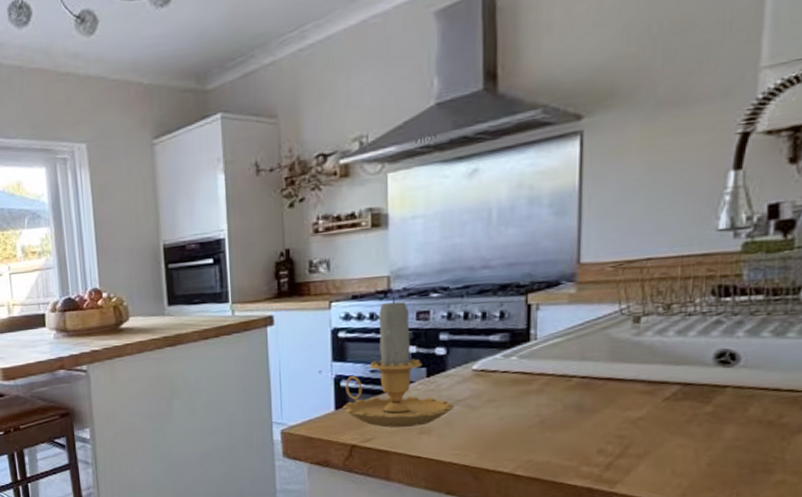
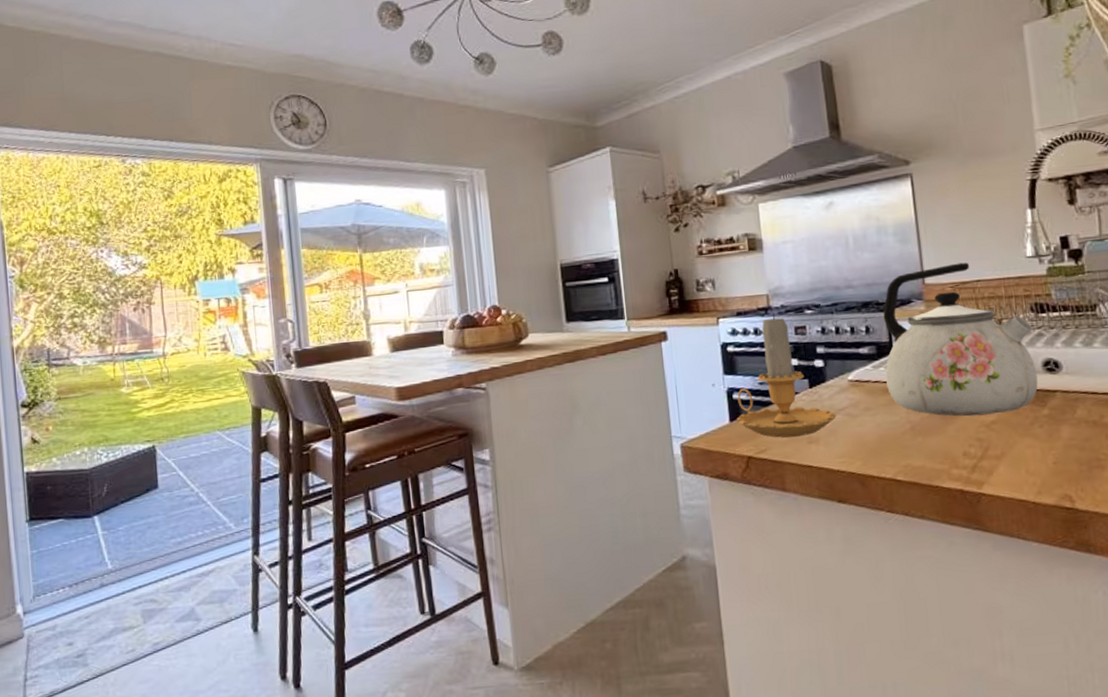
kettle: none [517,237,711,412] -> present [883,262,1038,417]

